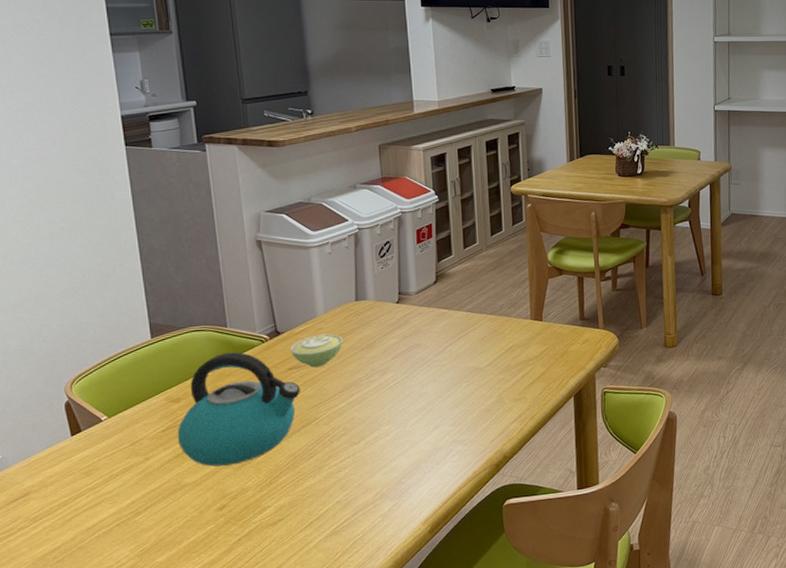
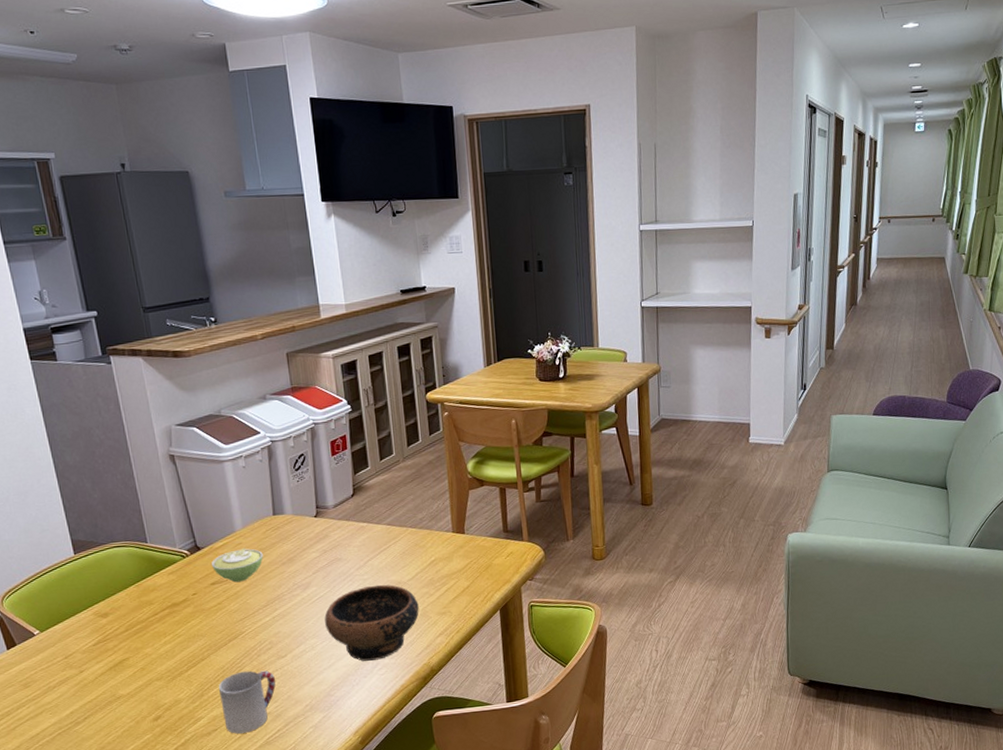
kettle: present [177,352,300,467] -> none [107,567,224,679]
cup: none [288,457,348,524] -> present [218,670,276,734]
bowl: none [400,370,495,448] -> present [324,584,419,661]

